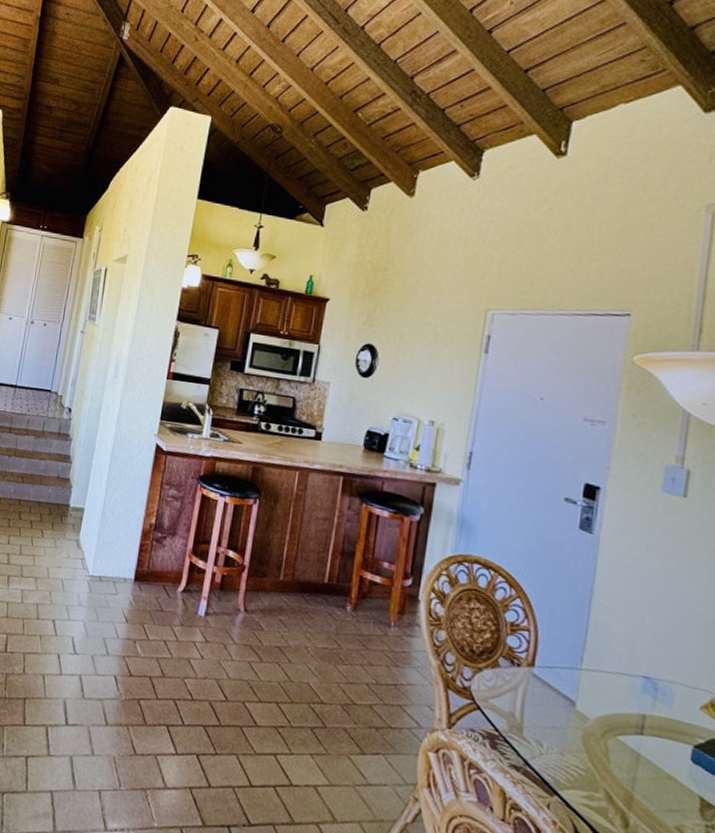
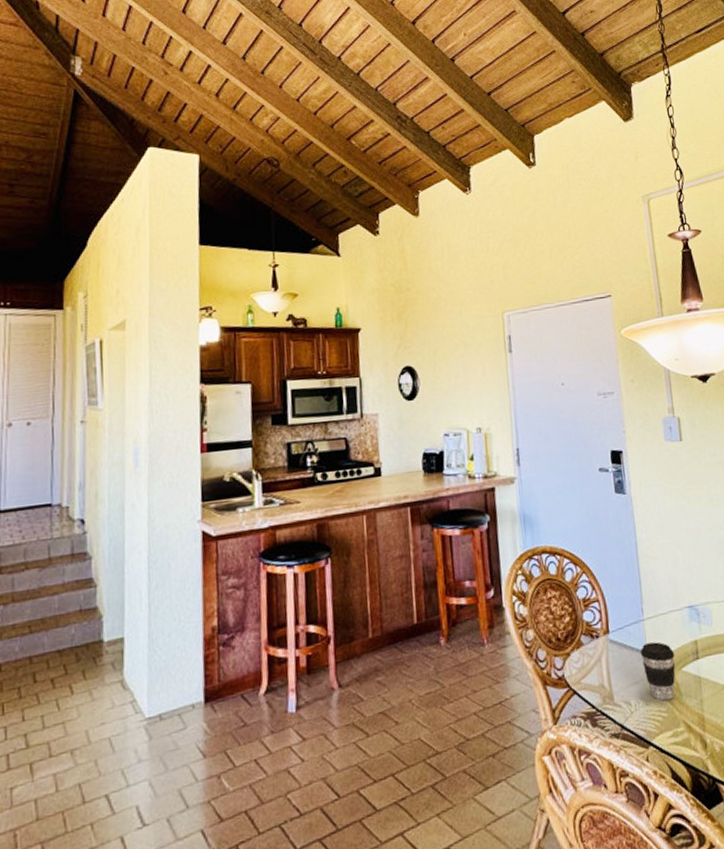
coffee cup: none [567,693,612,762] -> present [640,642,676,701]

